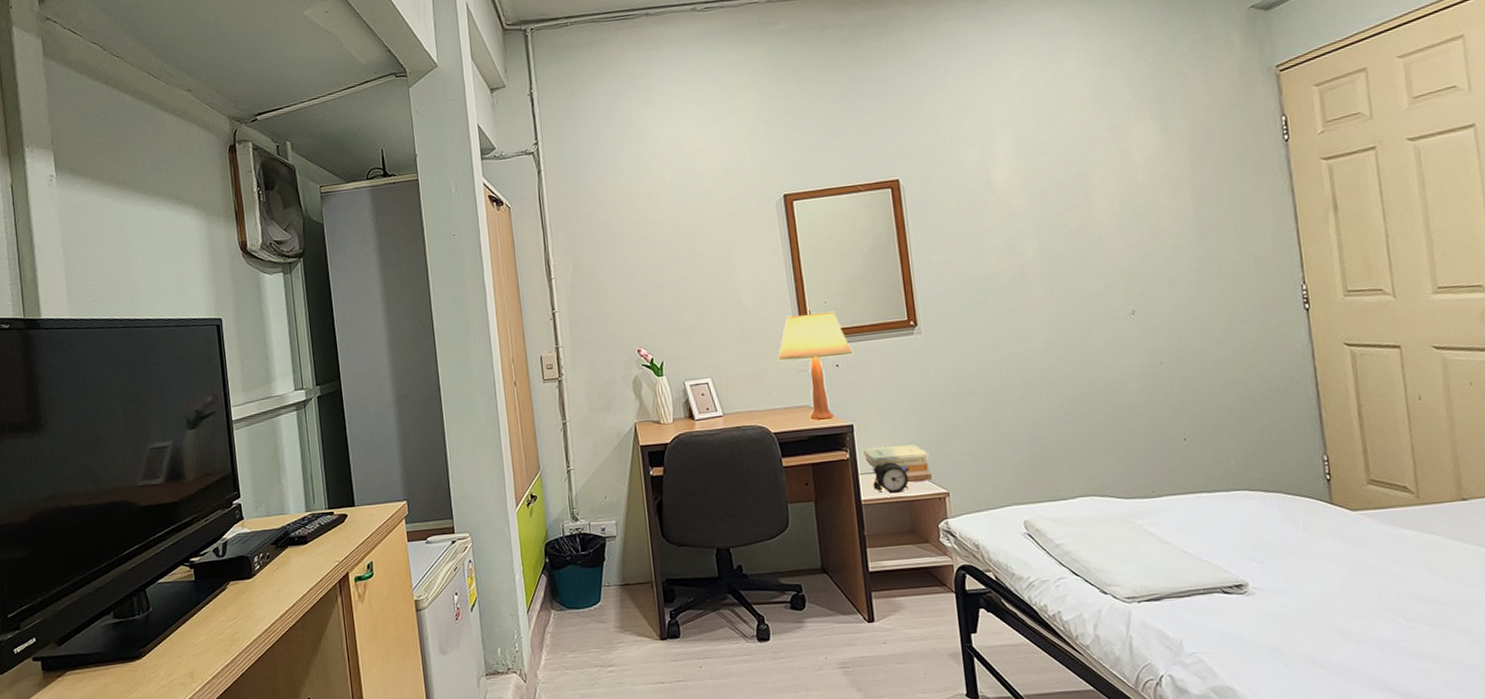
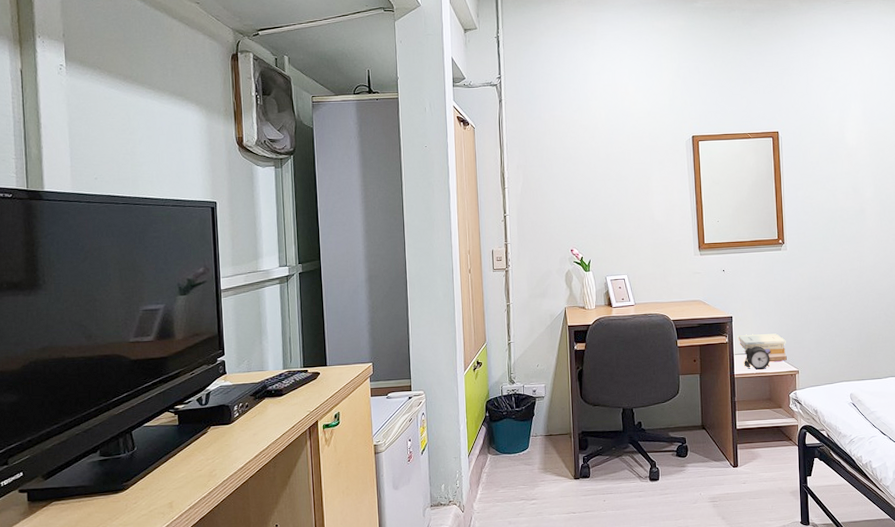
table lamp: present [778,309,854,420] -> none [680,226,736,312]

